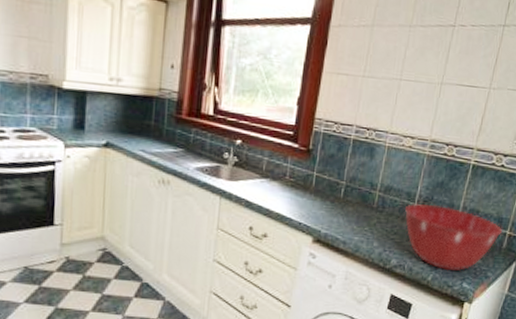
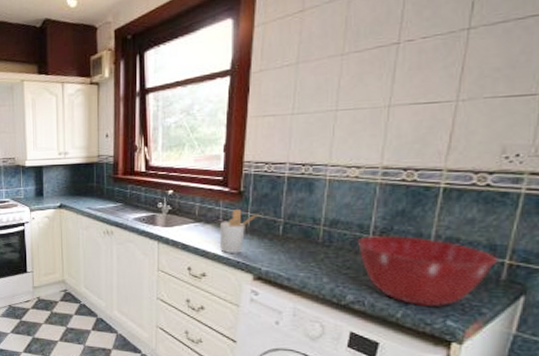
utensil holder: none [284,167,324,214] -> present [220,208,259,253]

